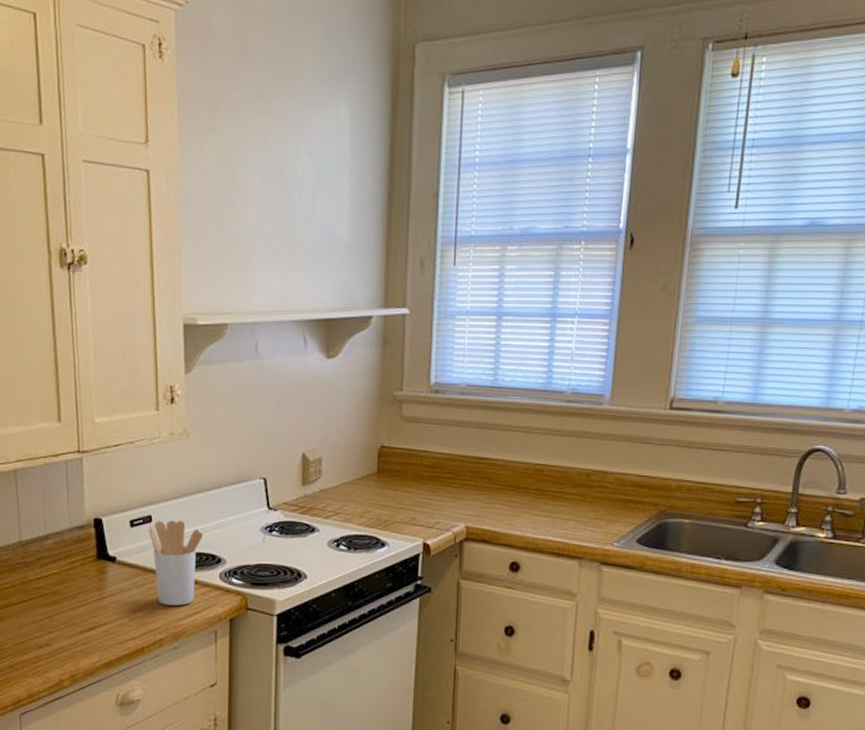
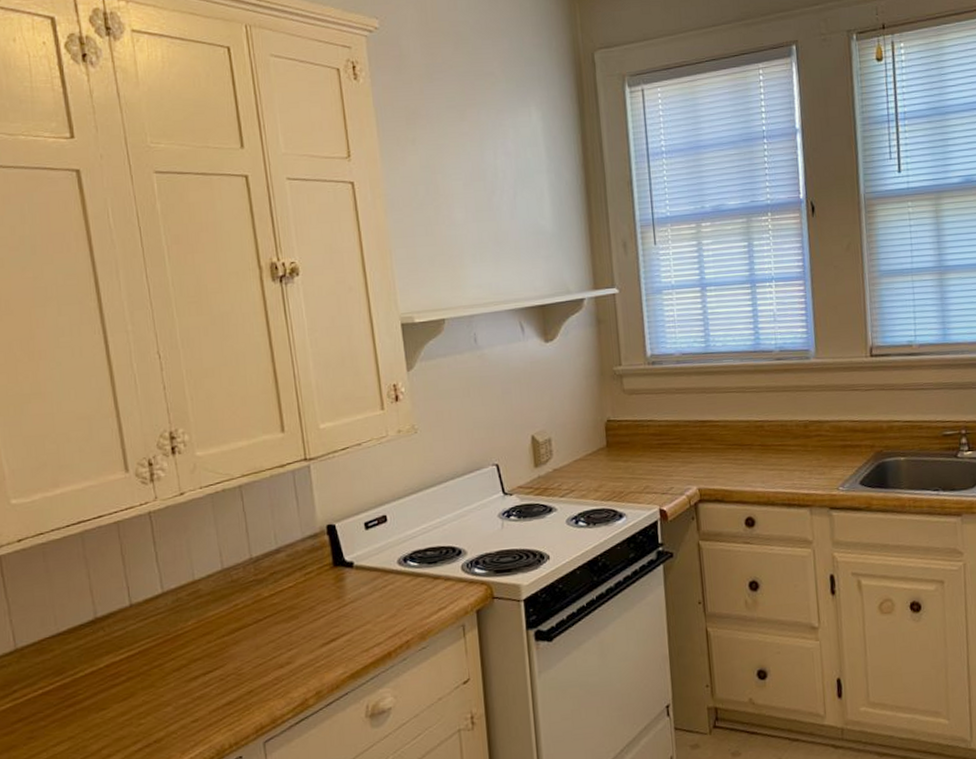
utensil holder: present [149,520,204,605] -> none [384,516,441,605]

